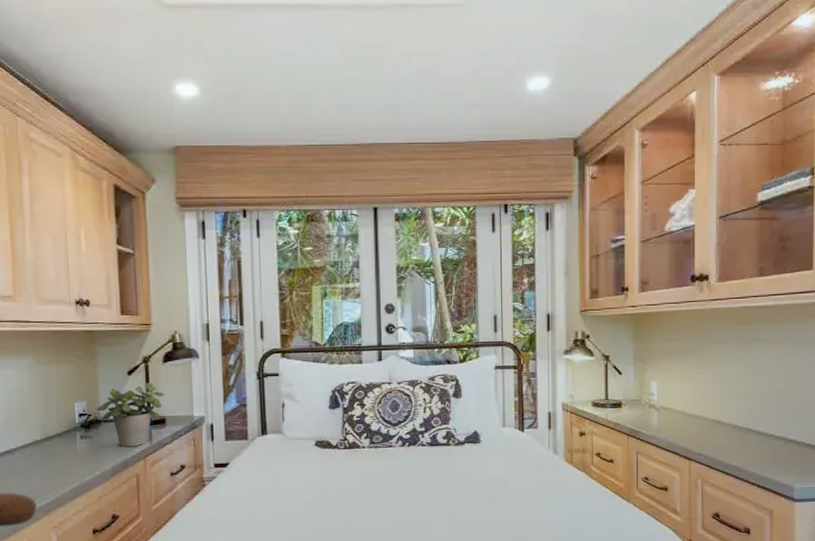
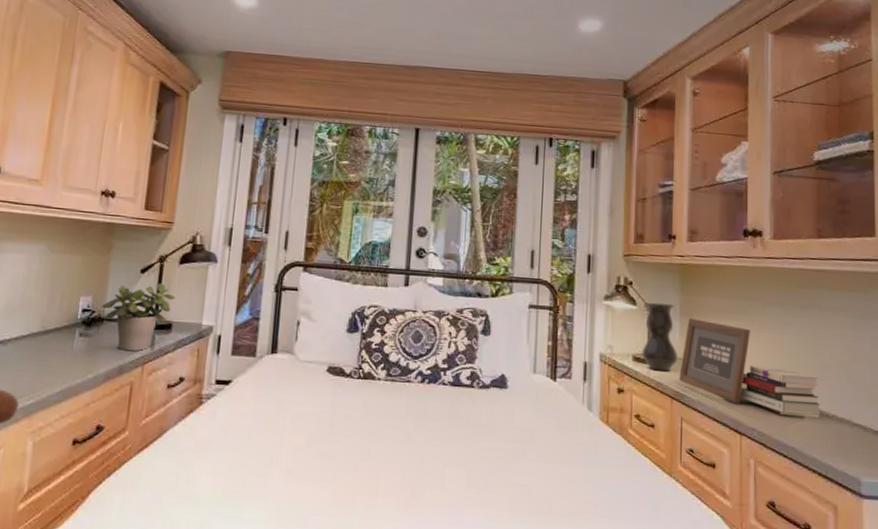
vase: none [600,351,633,414] -> present [642,302,679,373]
picture frame: none [634,363,699,434] -> present [679,318,751,404]
books: none [688,398,760,440] -> present [739,366,821,418]

